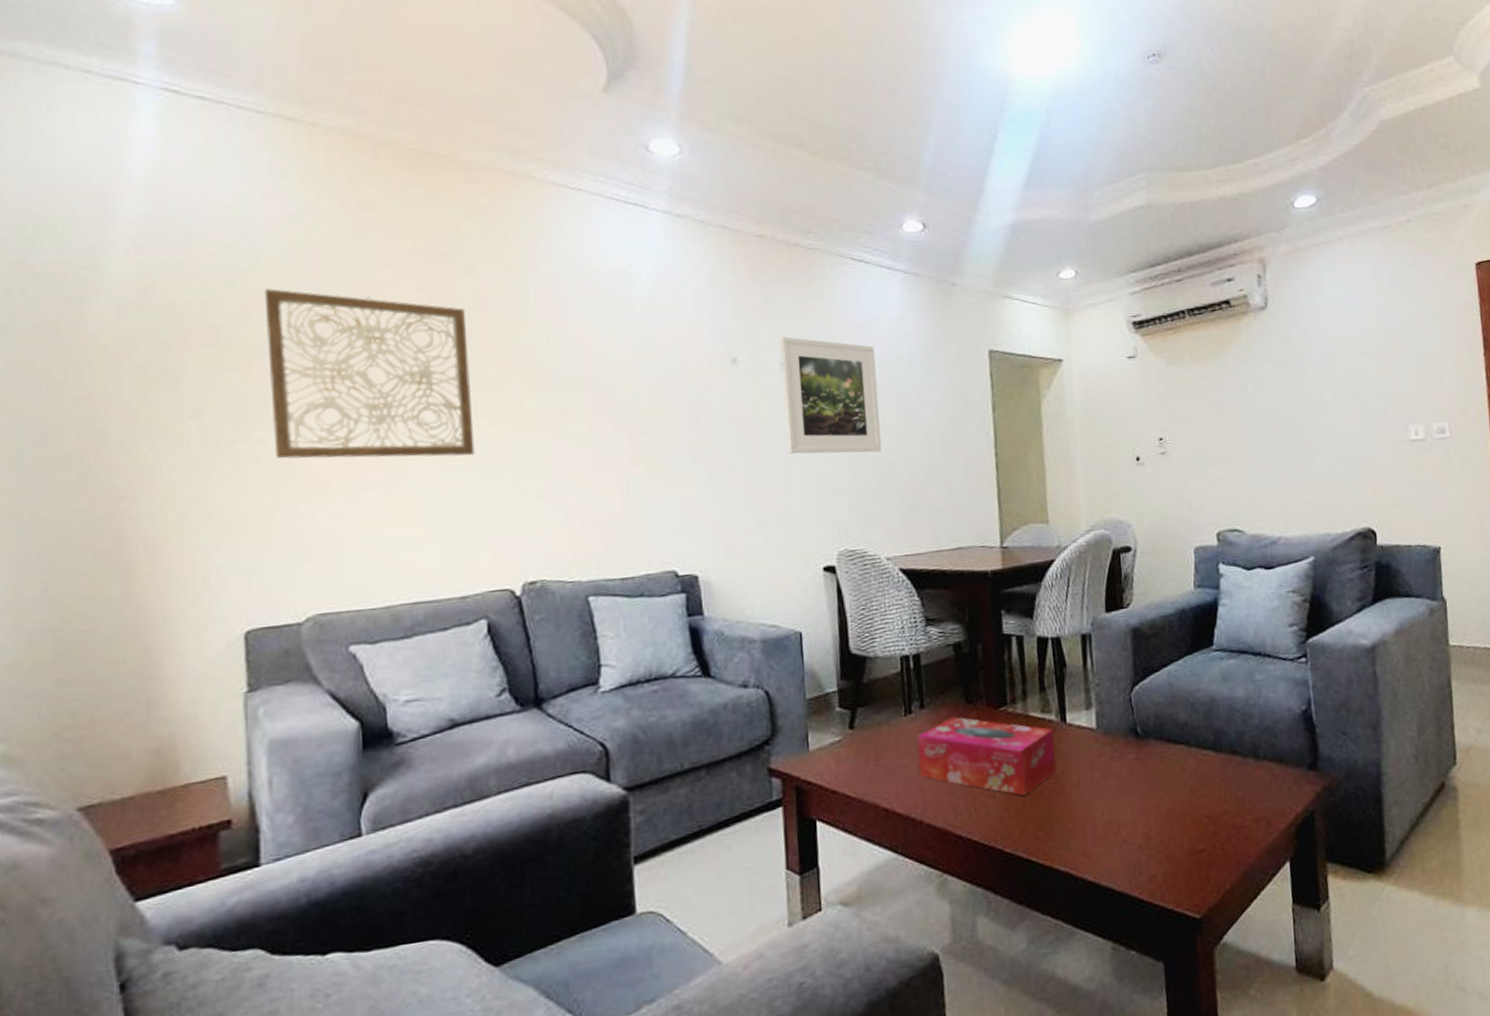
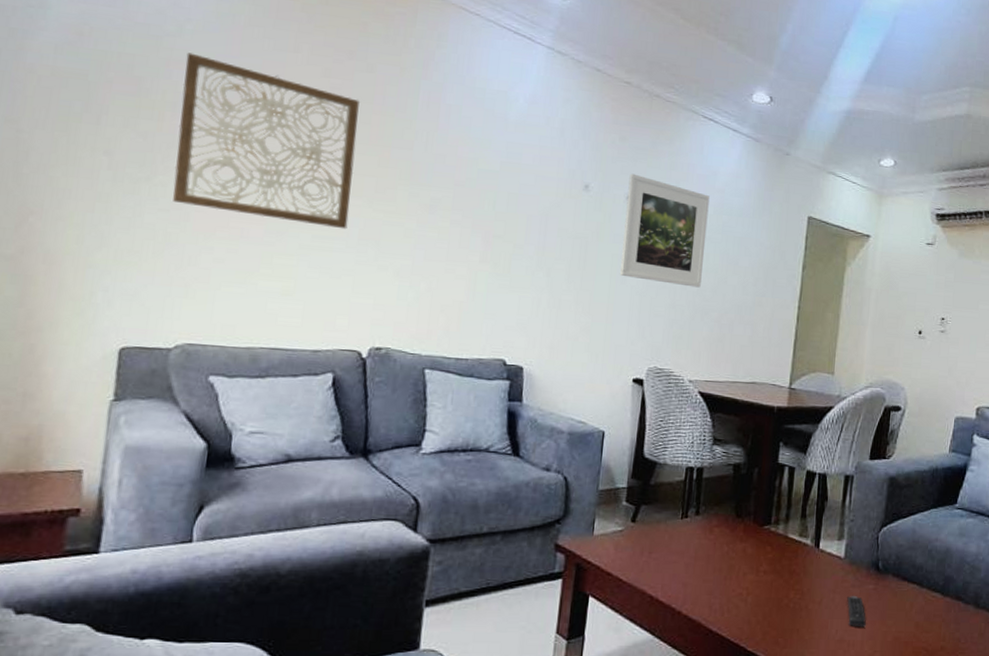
tissue box: present [917,716,1056,796] -> none [685,527,807,605]
remote control: none [1108,769,1134,805] -> present [847,596,866,628]

